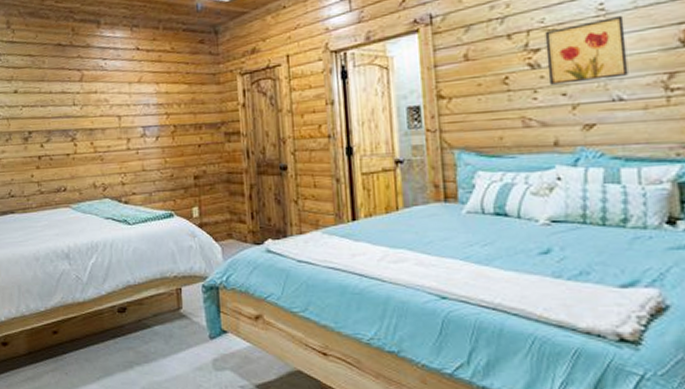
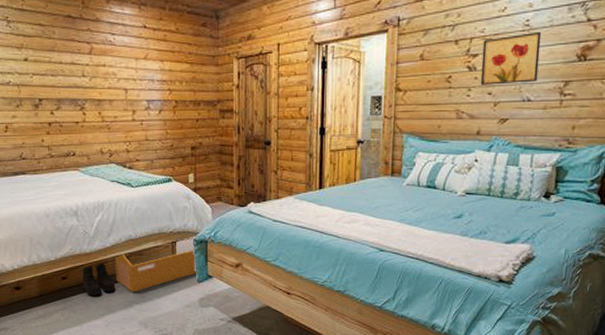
boots: none [75,314,113,354] -> present [82,263,116,296]
basket: none [111,282,210,351] -> present [114,237,198,292]

